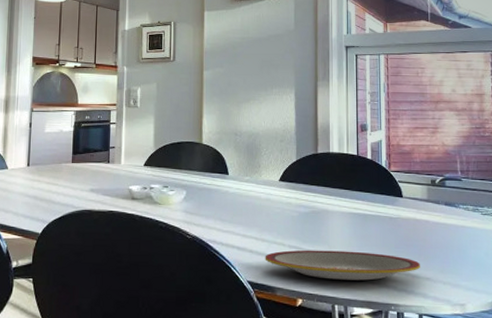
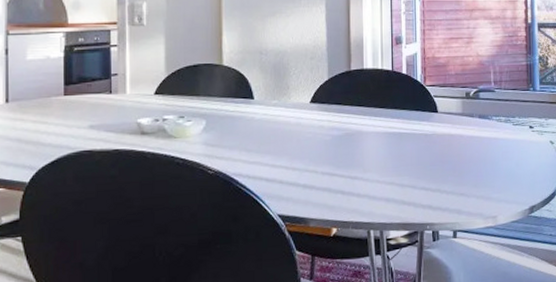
plate: present [265,250,421,281] -> none [296,172,456,205]

